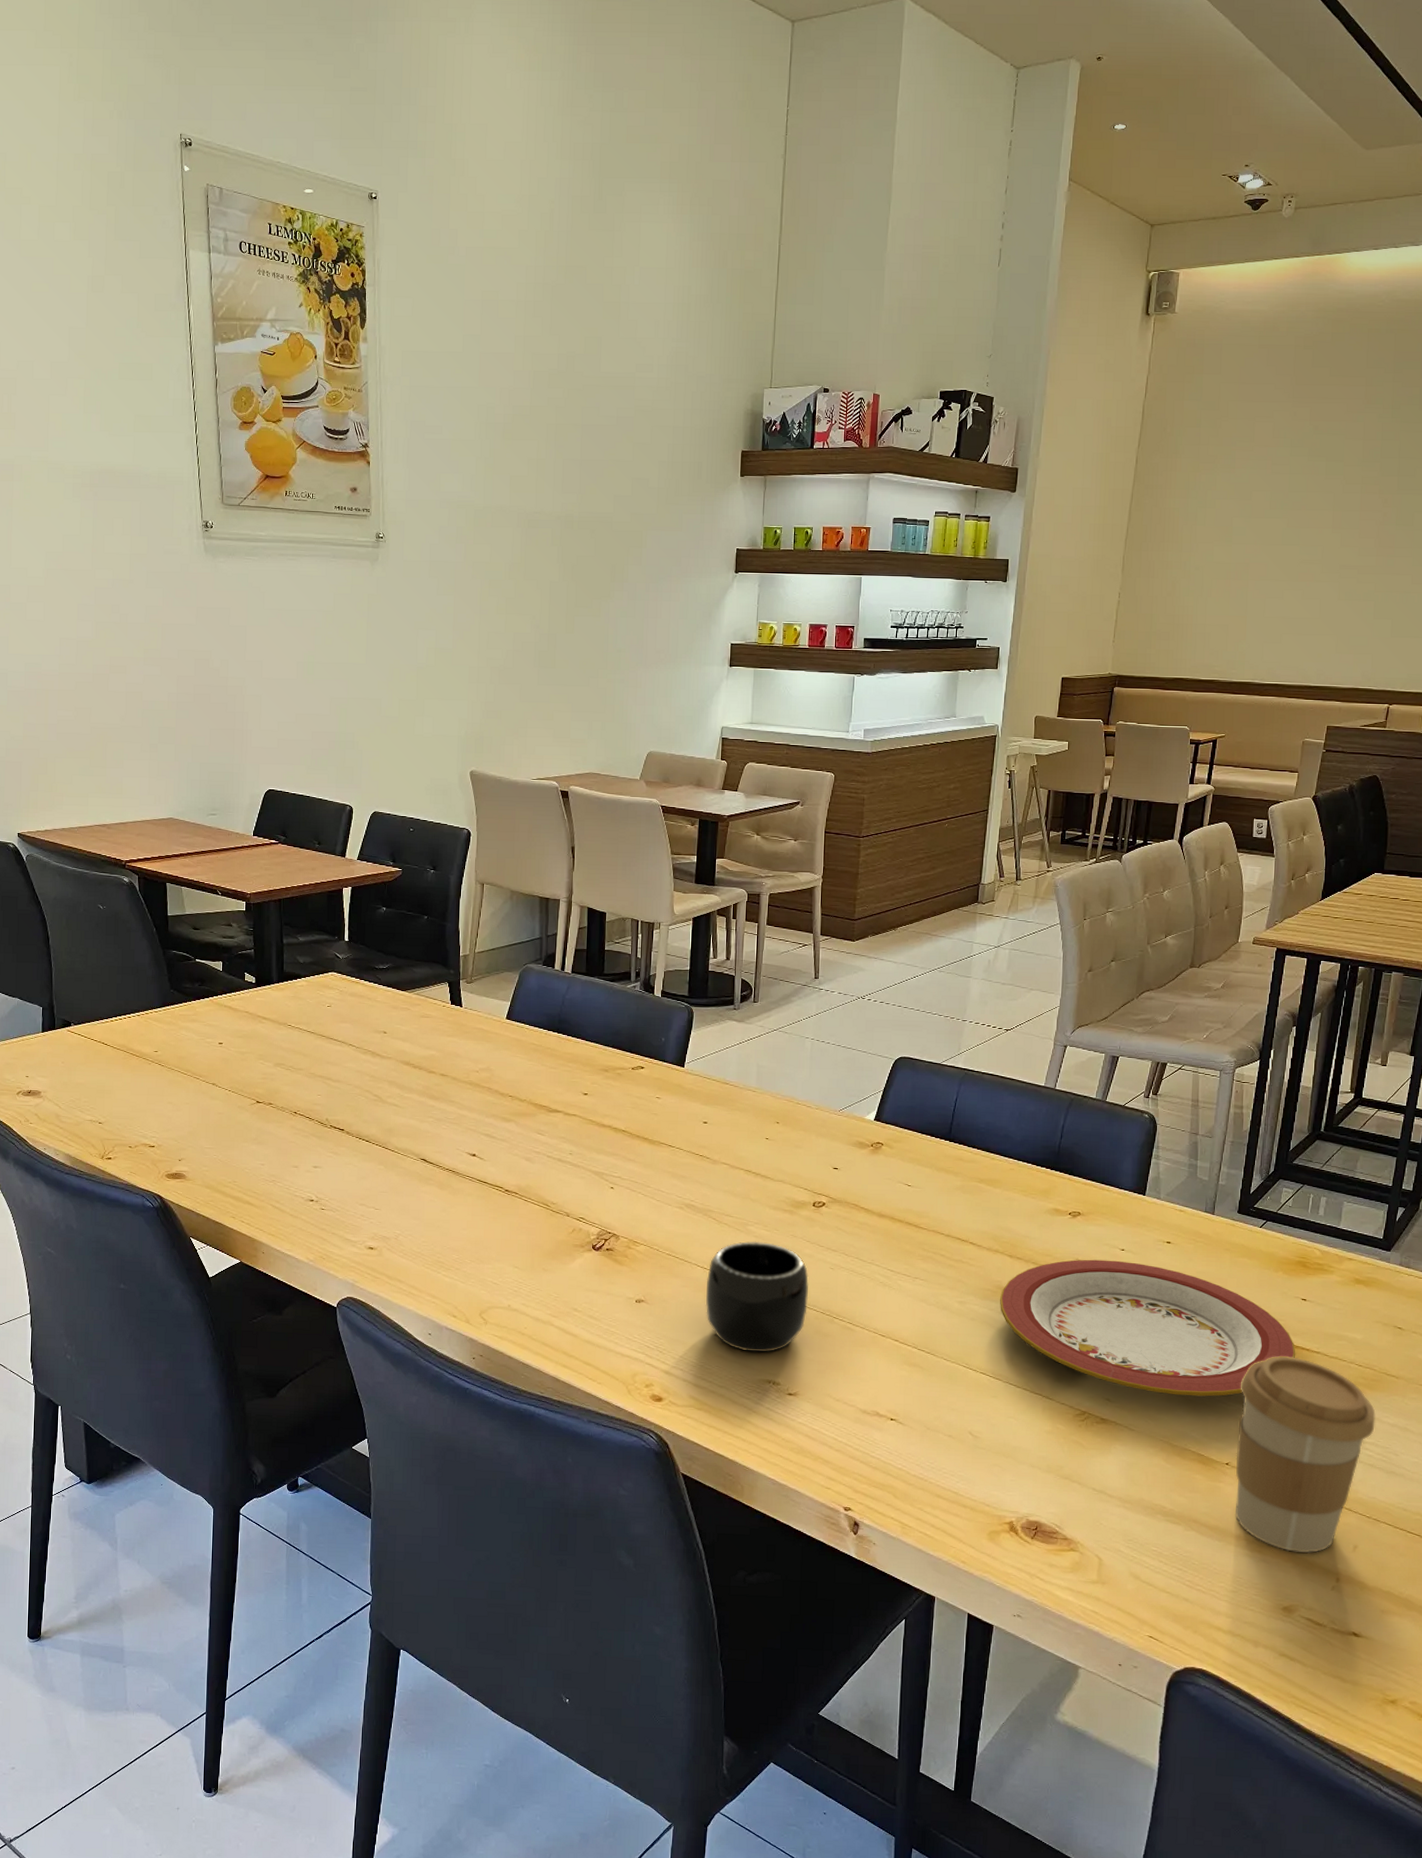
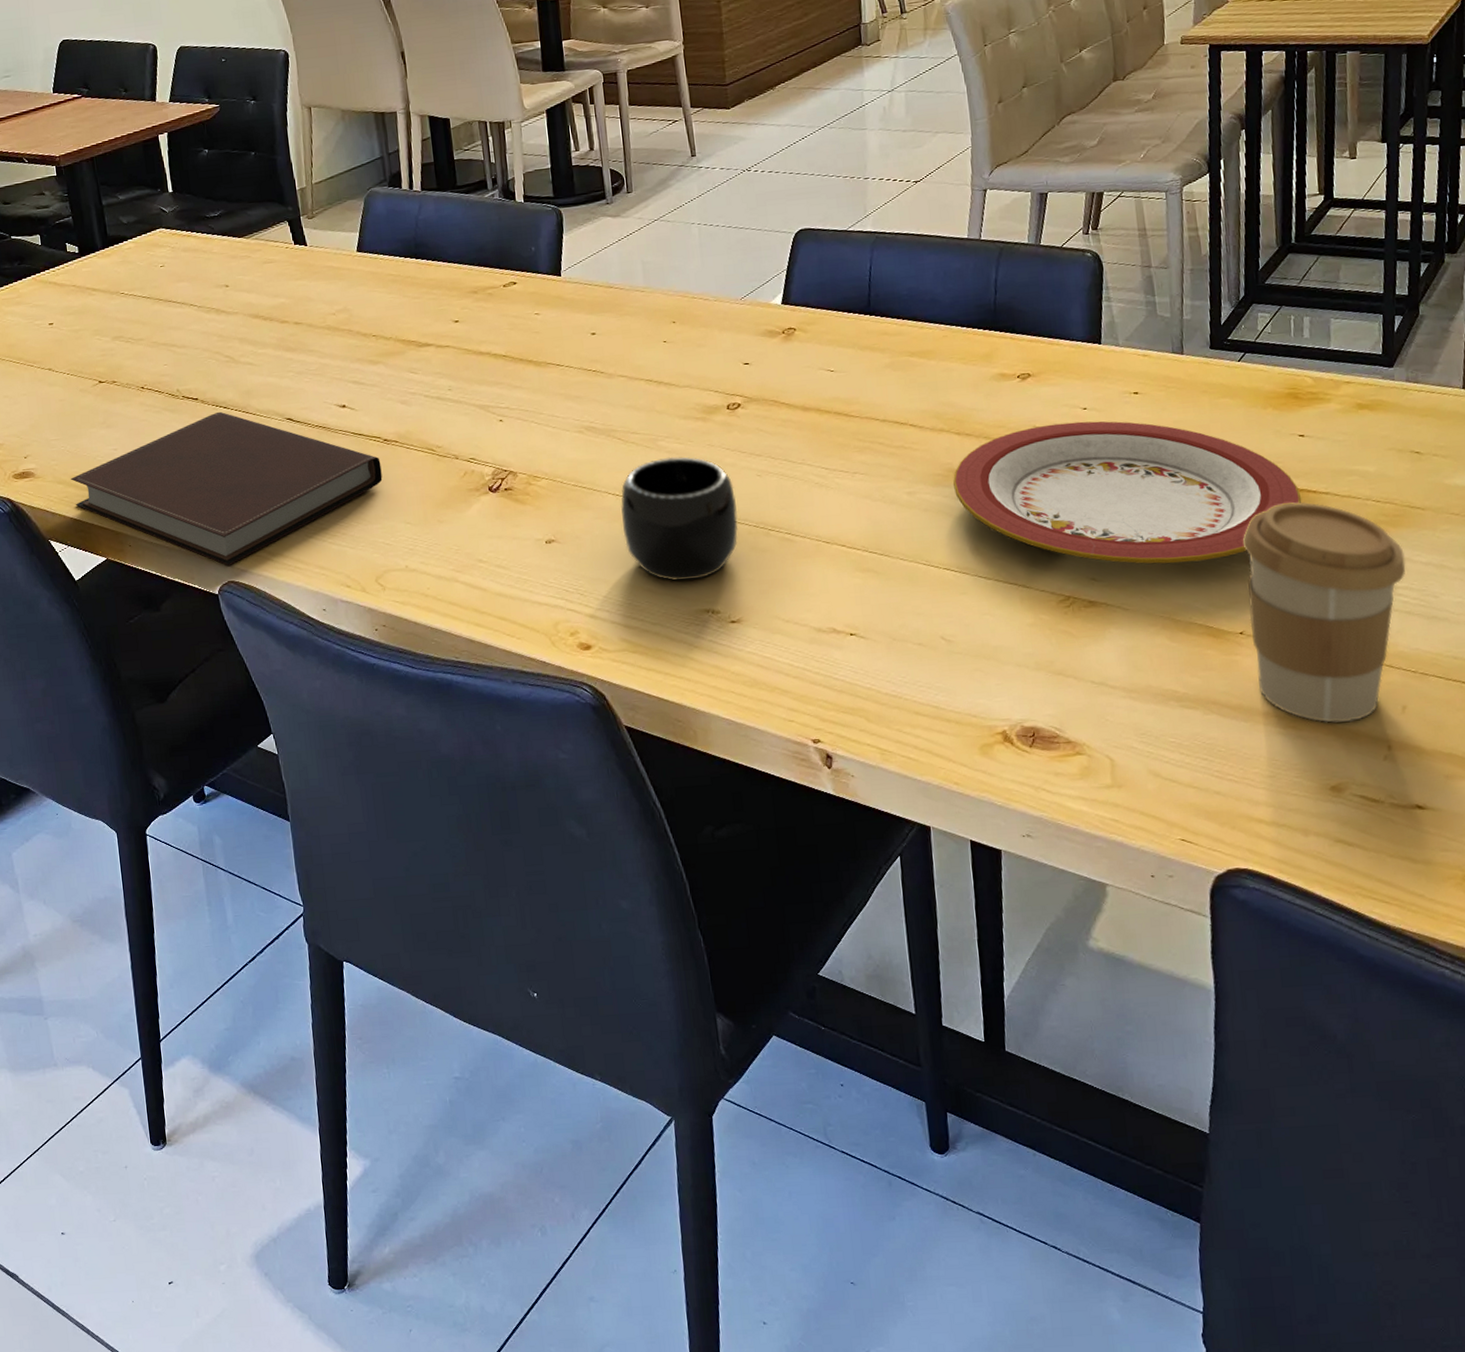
notebook: none [218,1144,500,1283] -> present [71,411,383,566]

